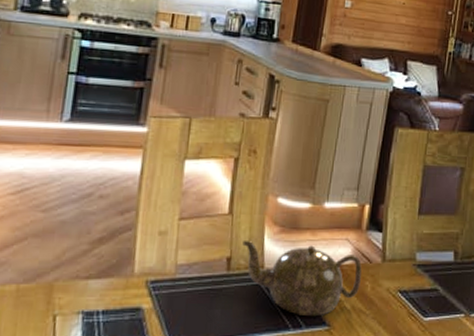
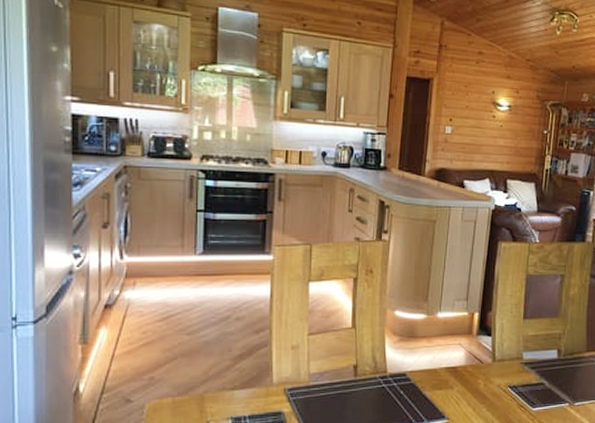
teapot: present [243,241,362,317] -> none [366,350,474,412]

